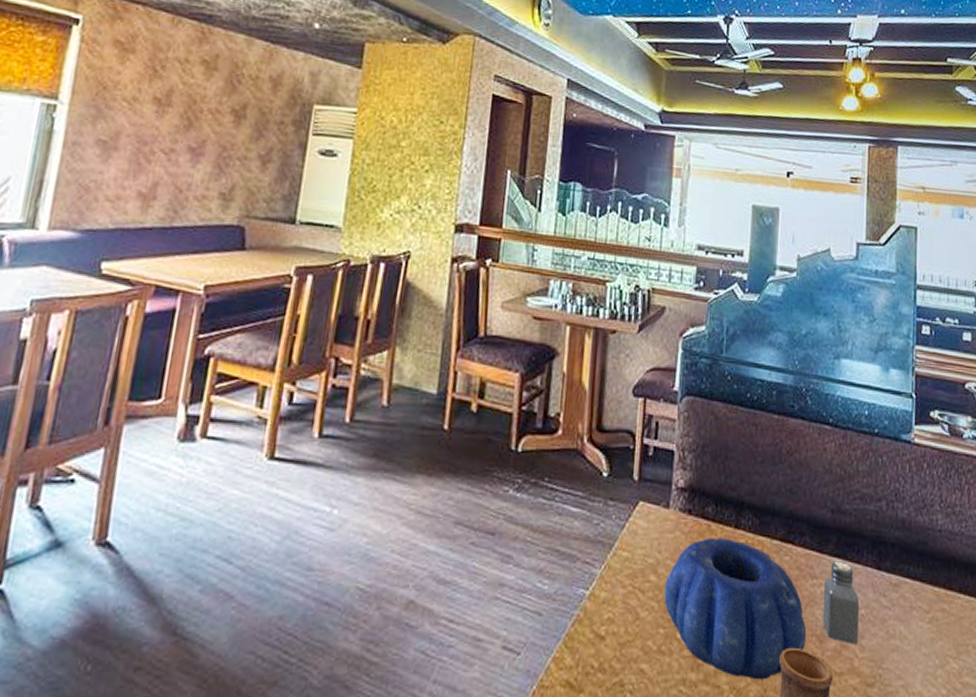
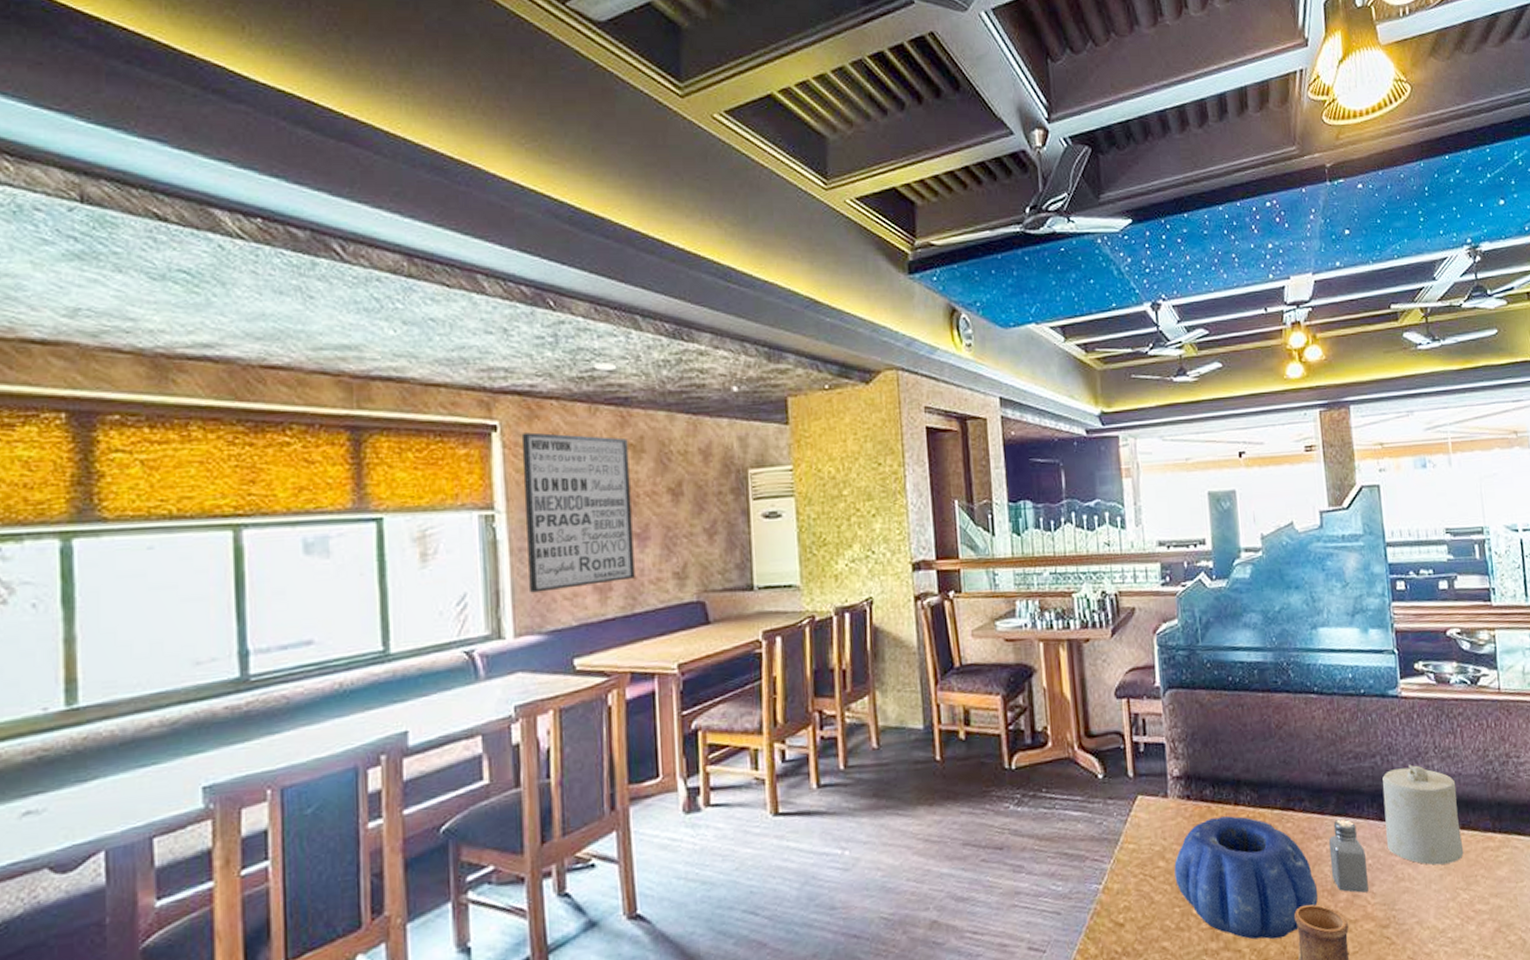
wall art: none [74,31,204,192] -> present [521,432,635,593]
candle: none [881,515,958,627] -> present [1382,764,1464,866]

